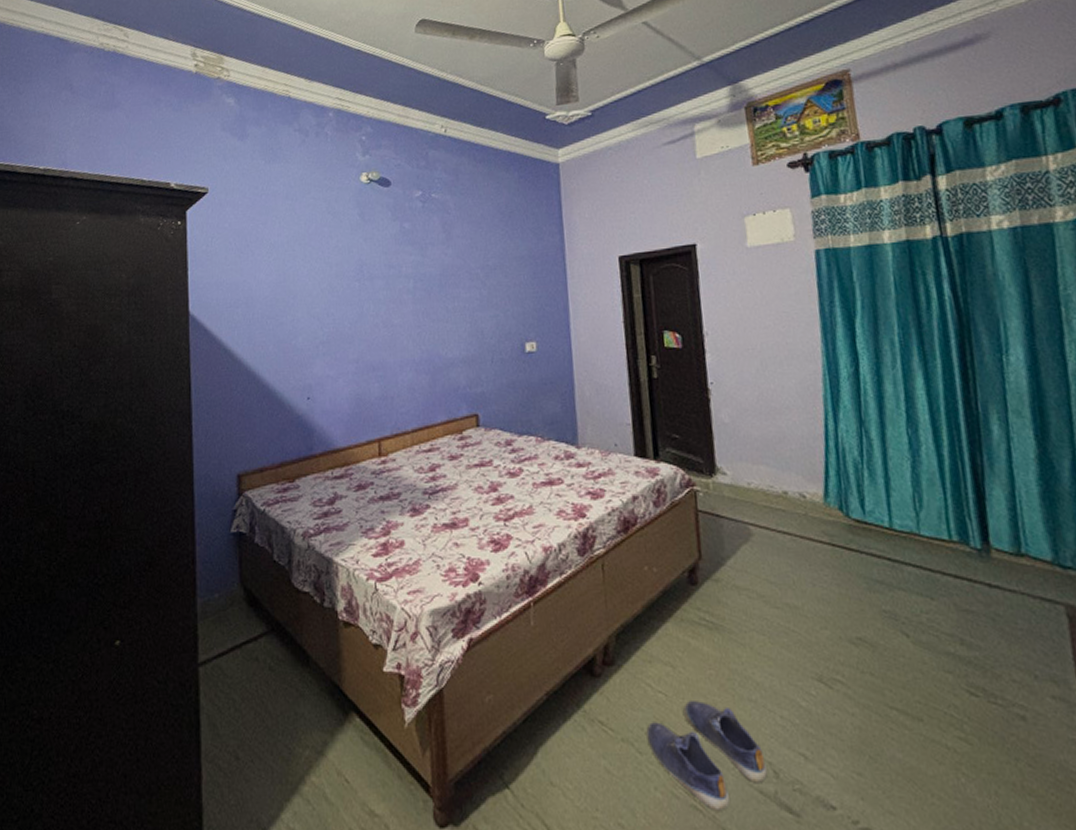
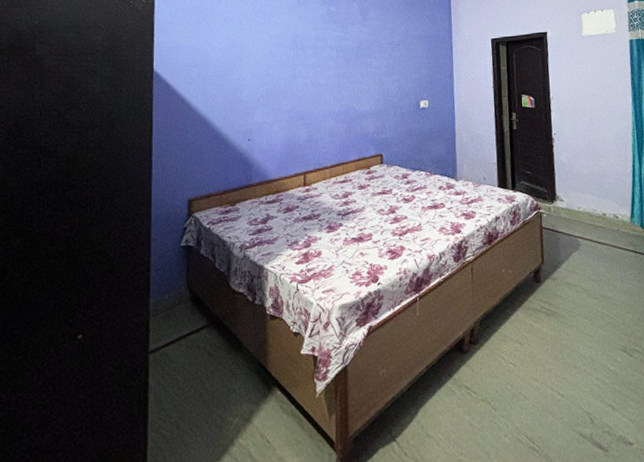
shoe: present [646,701,767,811] -> none [500,369,586,450]

